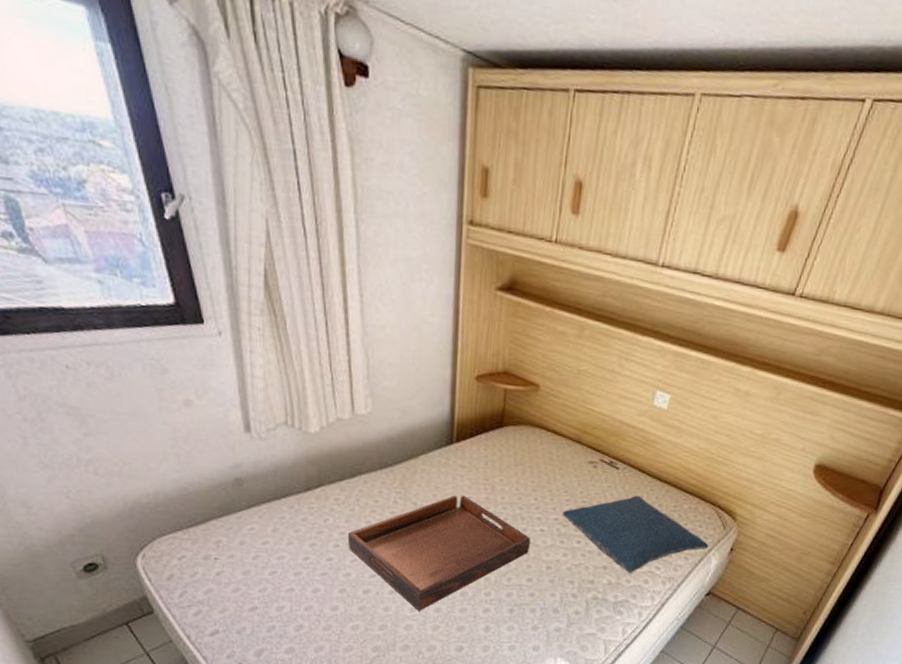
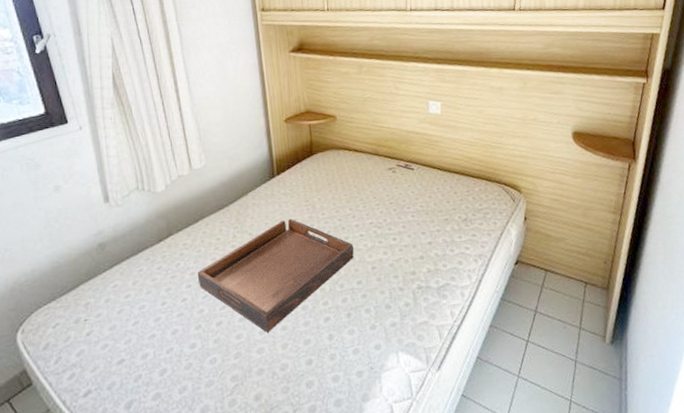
pillow: present [562,495,709,573] -> none [375,188,506,258]

